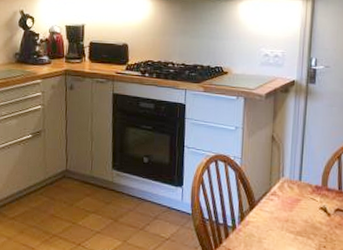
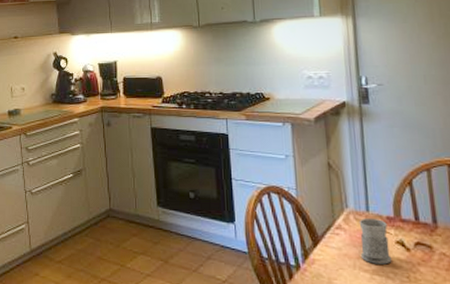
mug: none [288,186,315,227] -> present [359,217,392,265]

